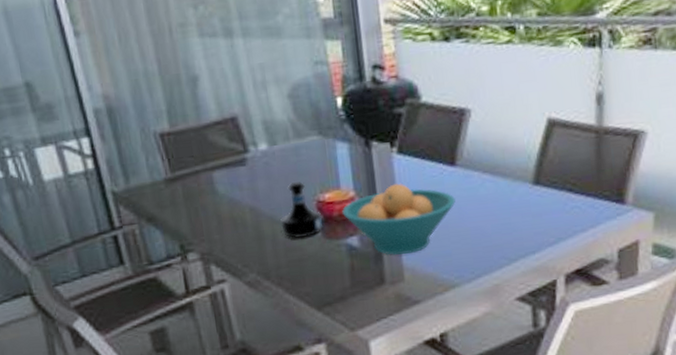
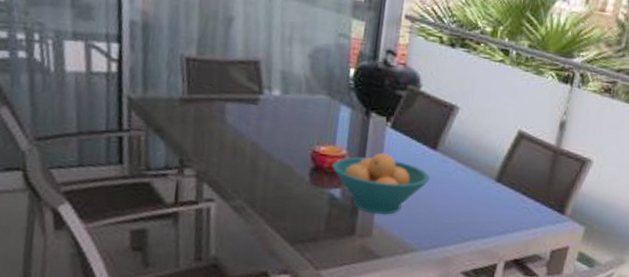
tequila bottle: present [280,182,324,239] -> none [275,130,314,180]

